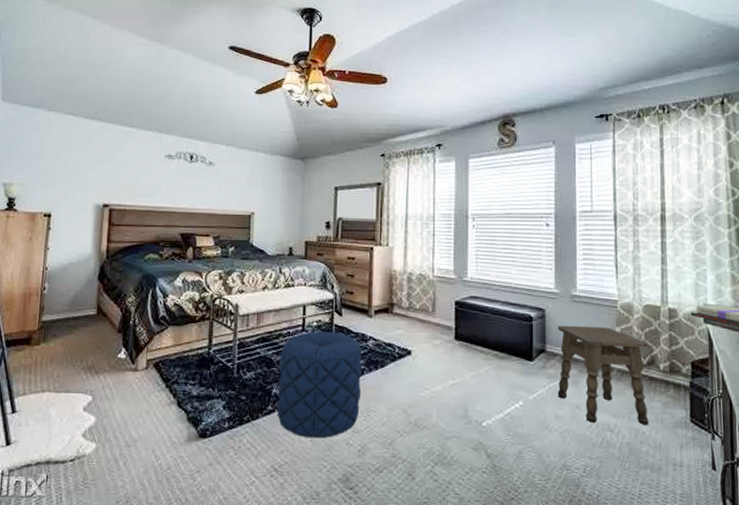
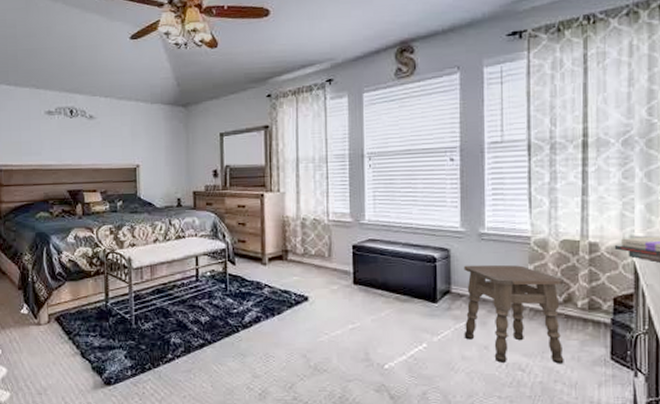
pouf: present [277,331,362,438] -> none [176,281,259,383]

